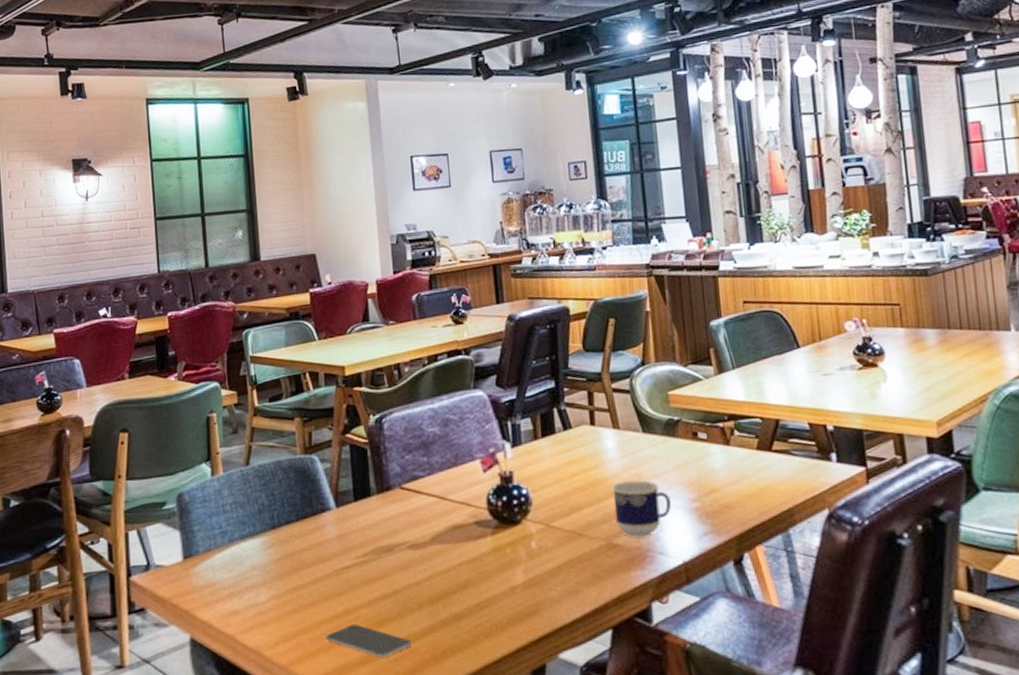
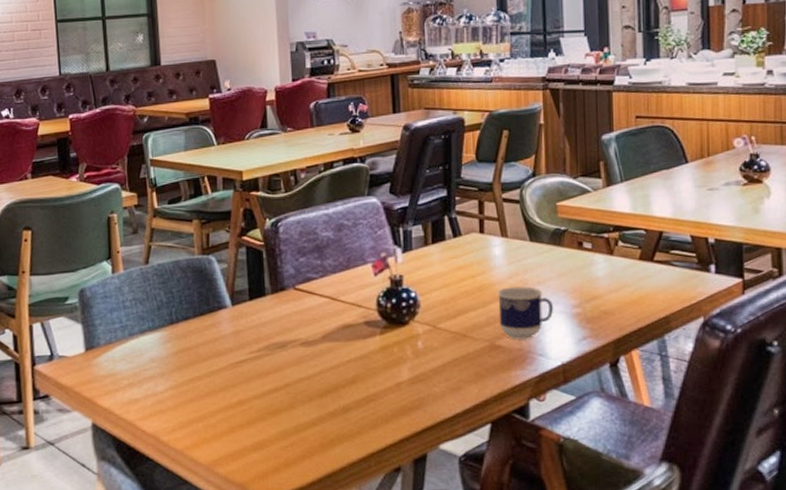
smartphone: present [325,624,412,657] -> none [219,413,302,444]

